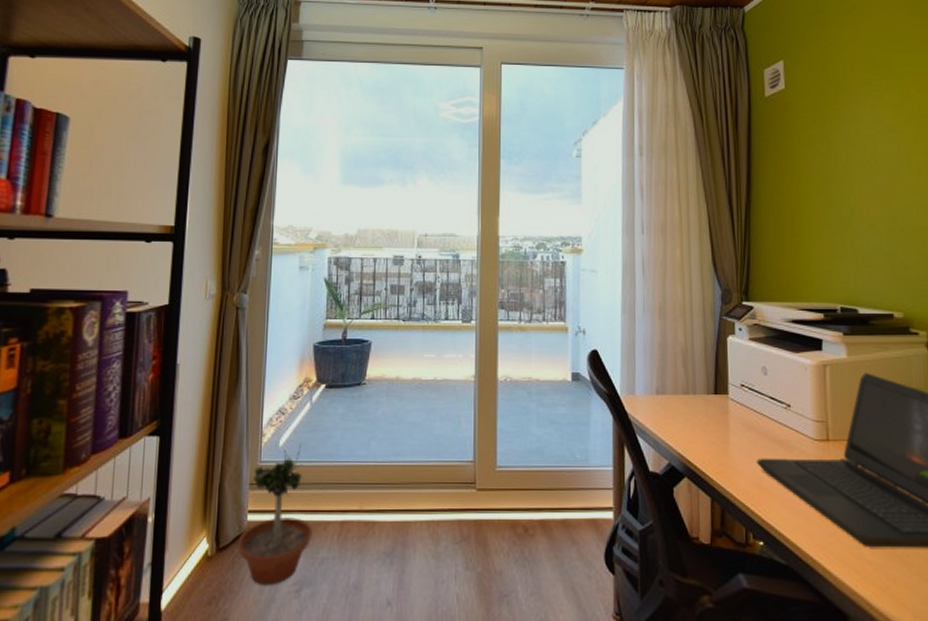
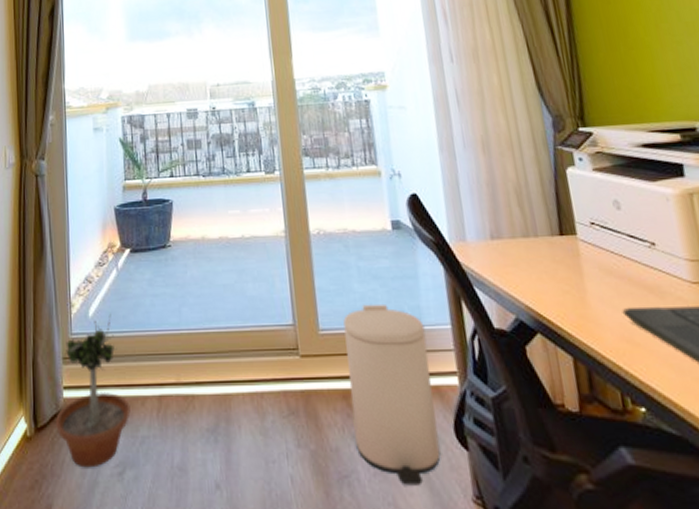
pedal bin: none [518,446,590,604] -> present [343,303,441,485]

